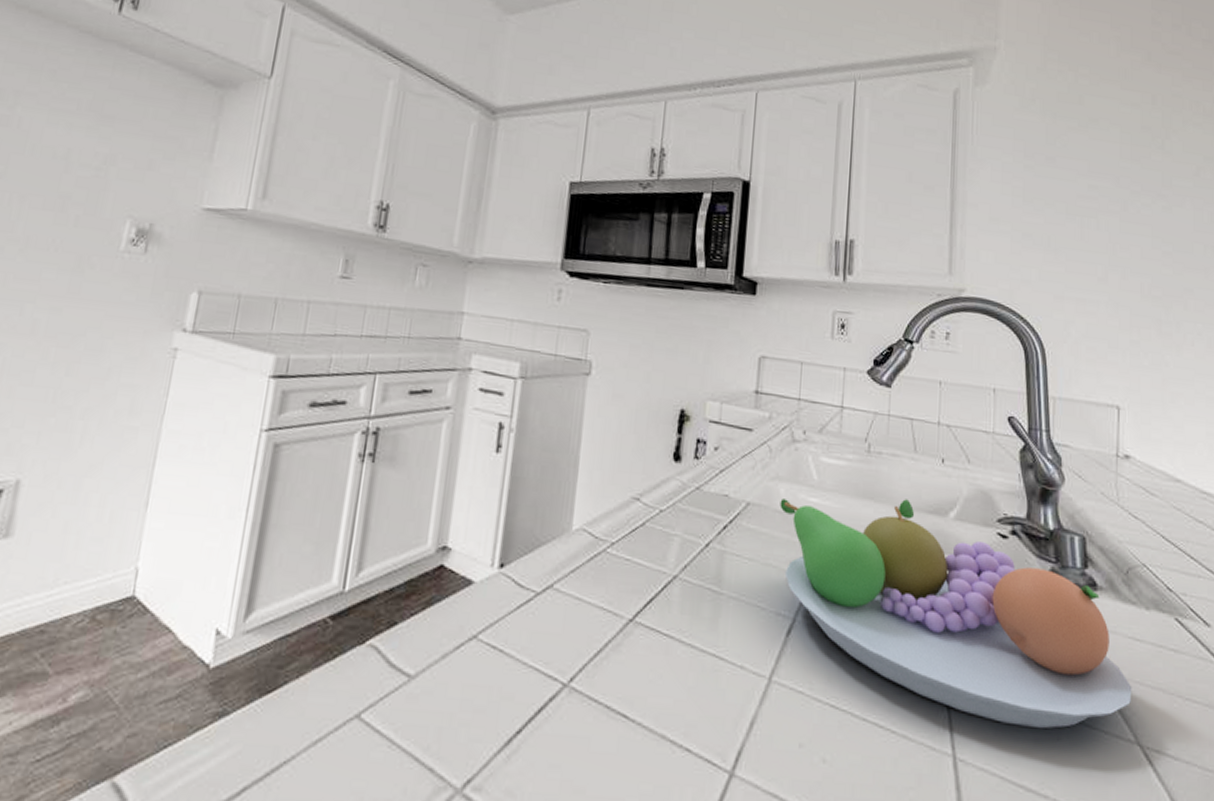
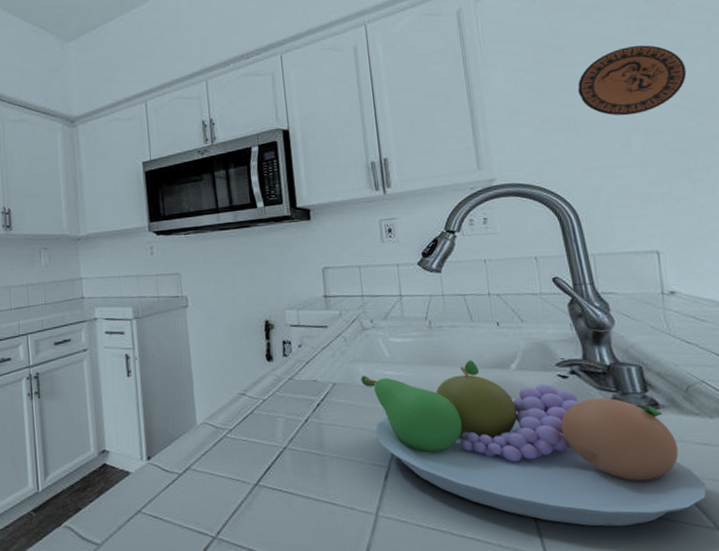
decorative plate: none [1063,172,1171,249] -> present [577,45,687,116]

